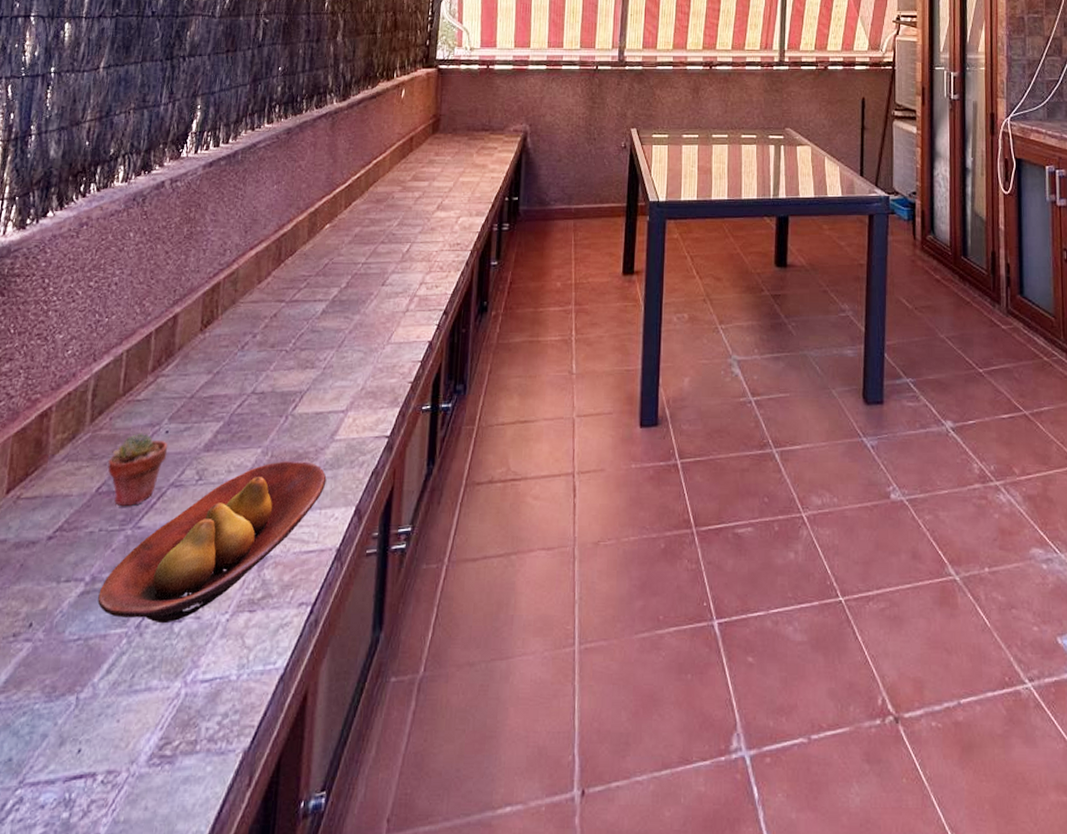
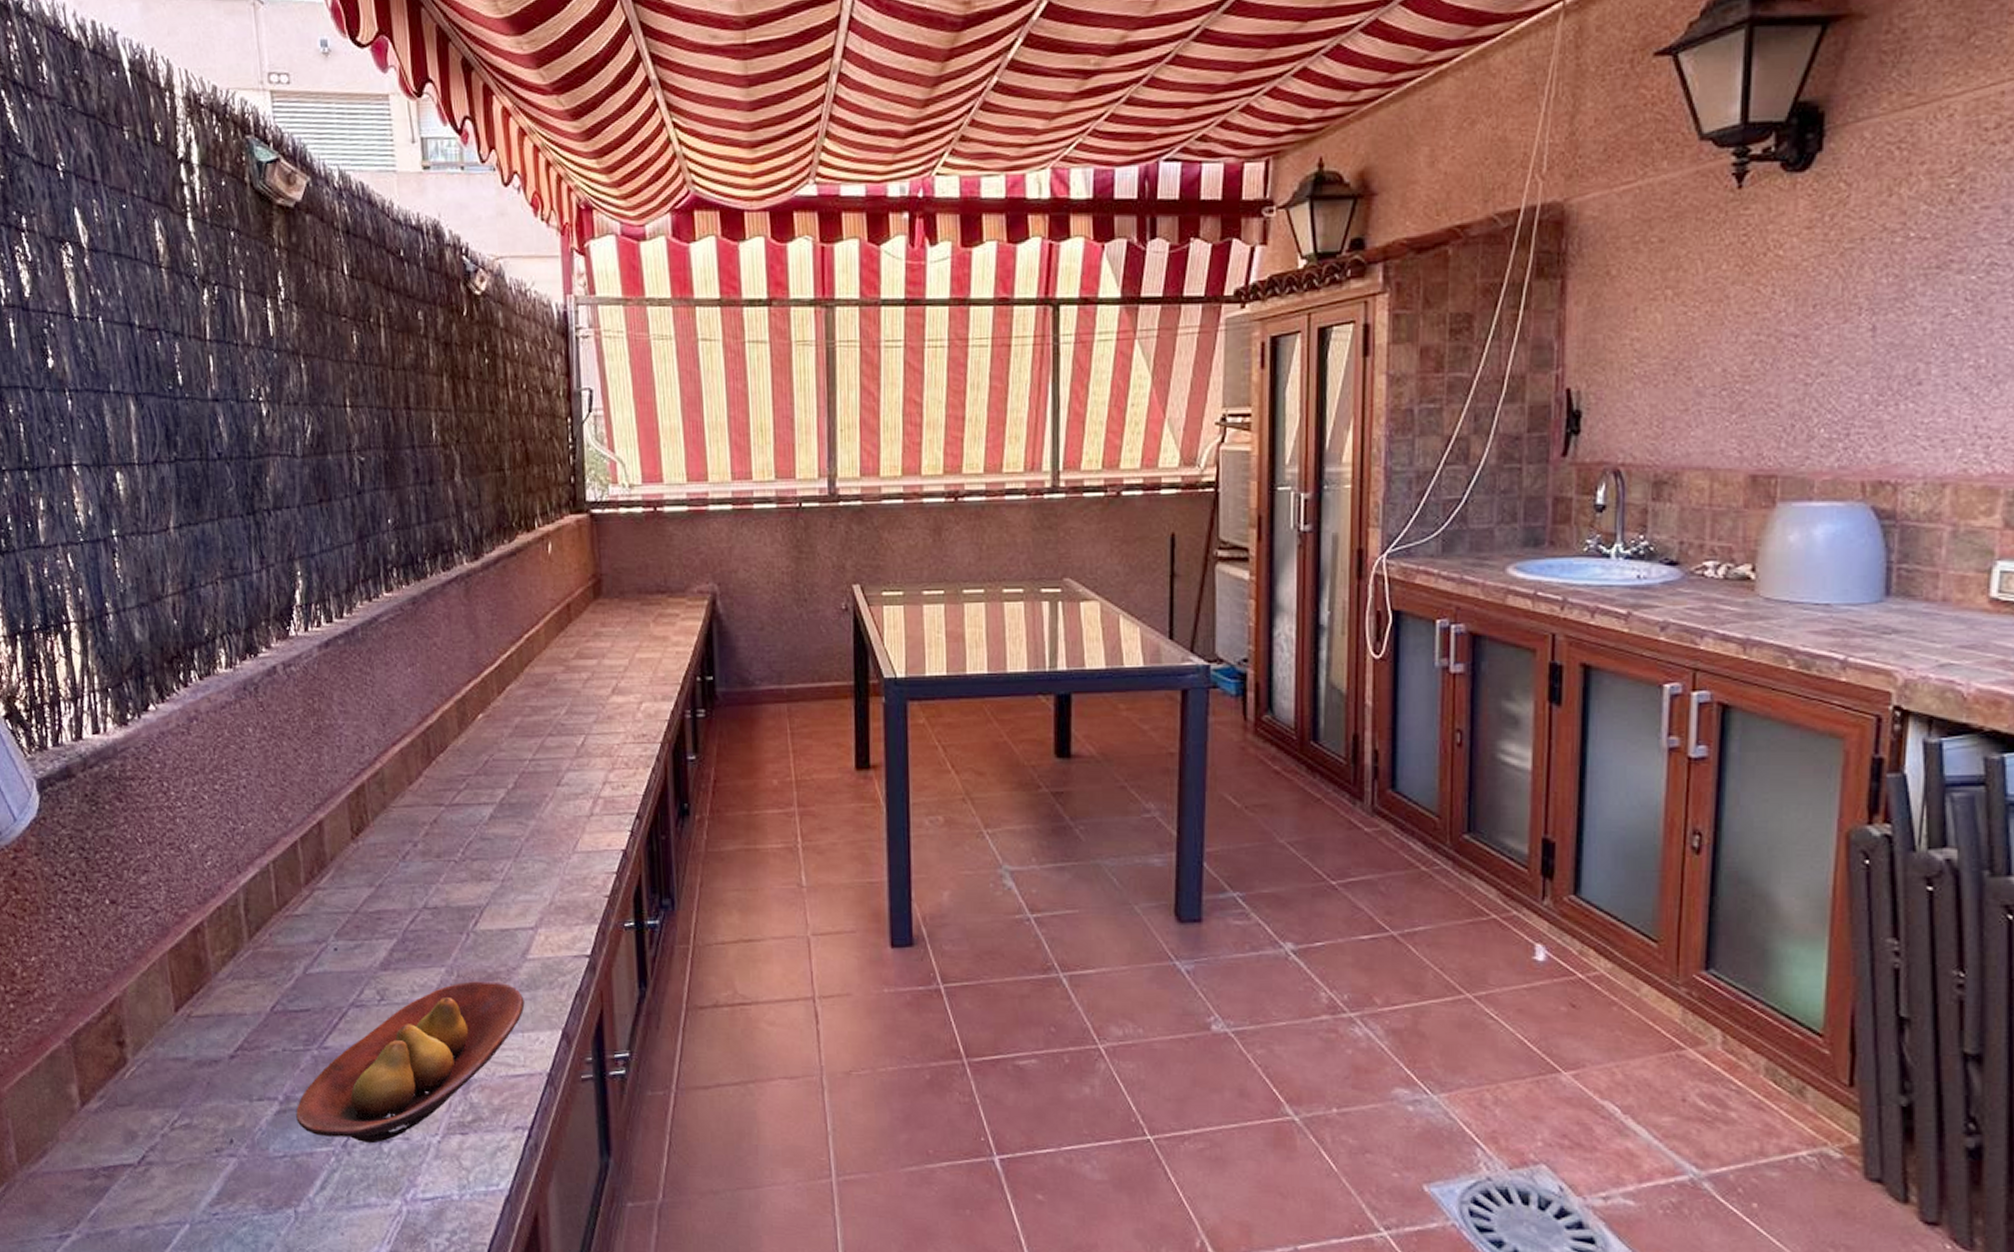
potted succulent: present [107,433,168,507] -> none [277,950,341,1027]

